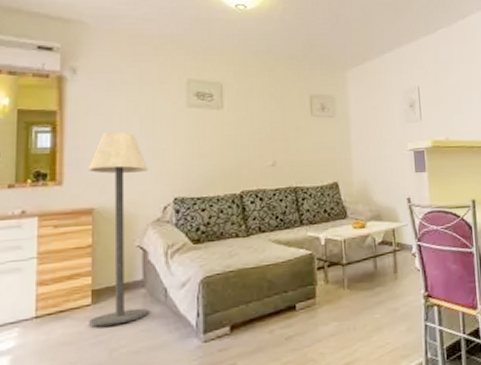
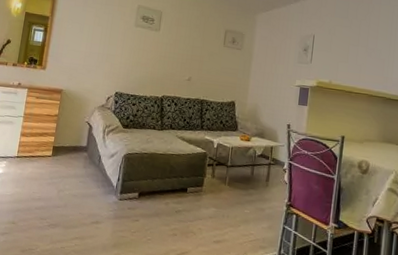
floor lamp: present [87,131,148,327] -> none [48,36,102,174]

